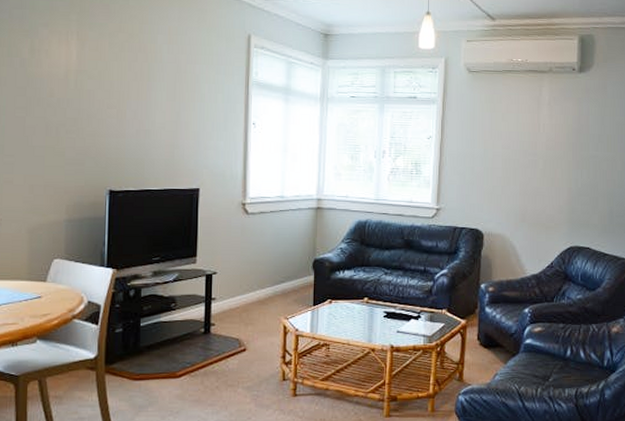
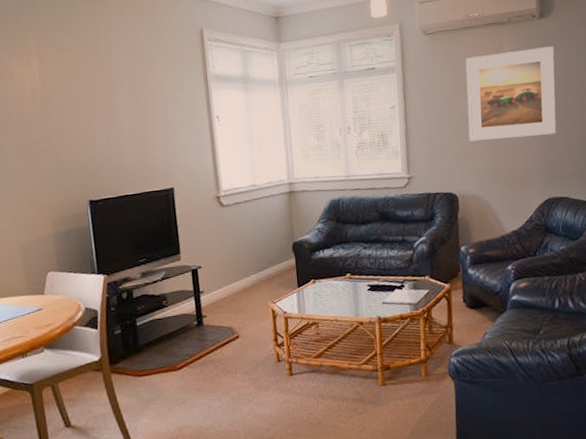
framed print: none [500,99,590,185] -> present [465,46,557,142]

